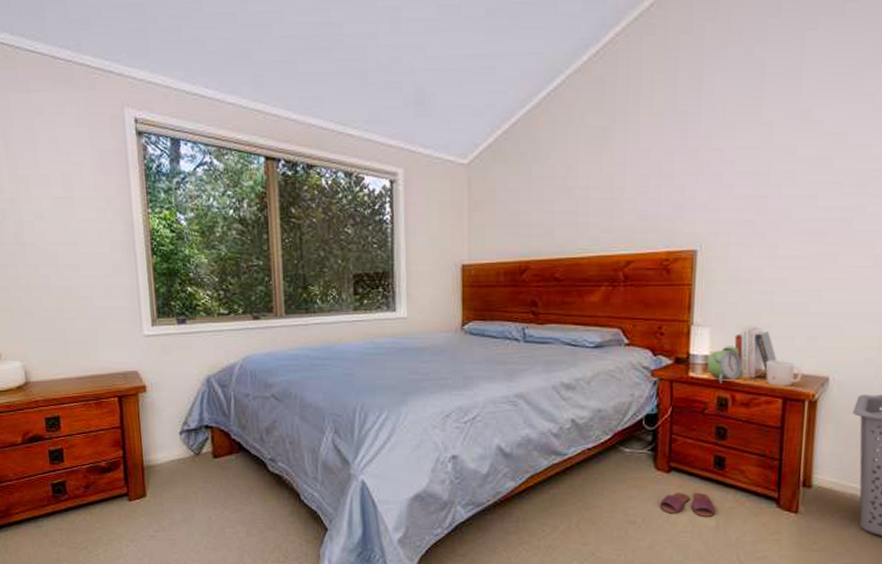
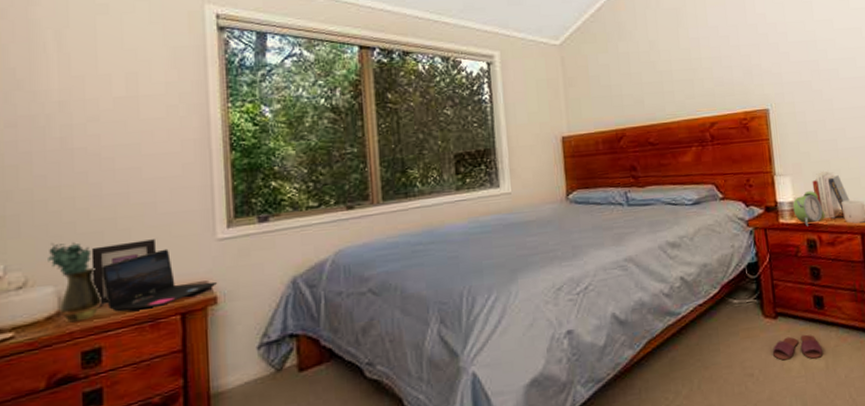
vase: none [14,325,57,393] -> present [48,242,102,323]
picture frame: none [46,330,95,381] -> present [91,239,156,305]
laptop: none [54,339,145,389] -> present [100,248,217,313]

